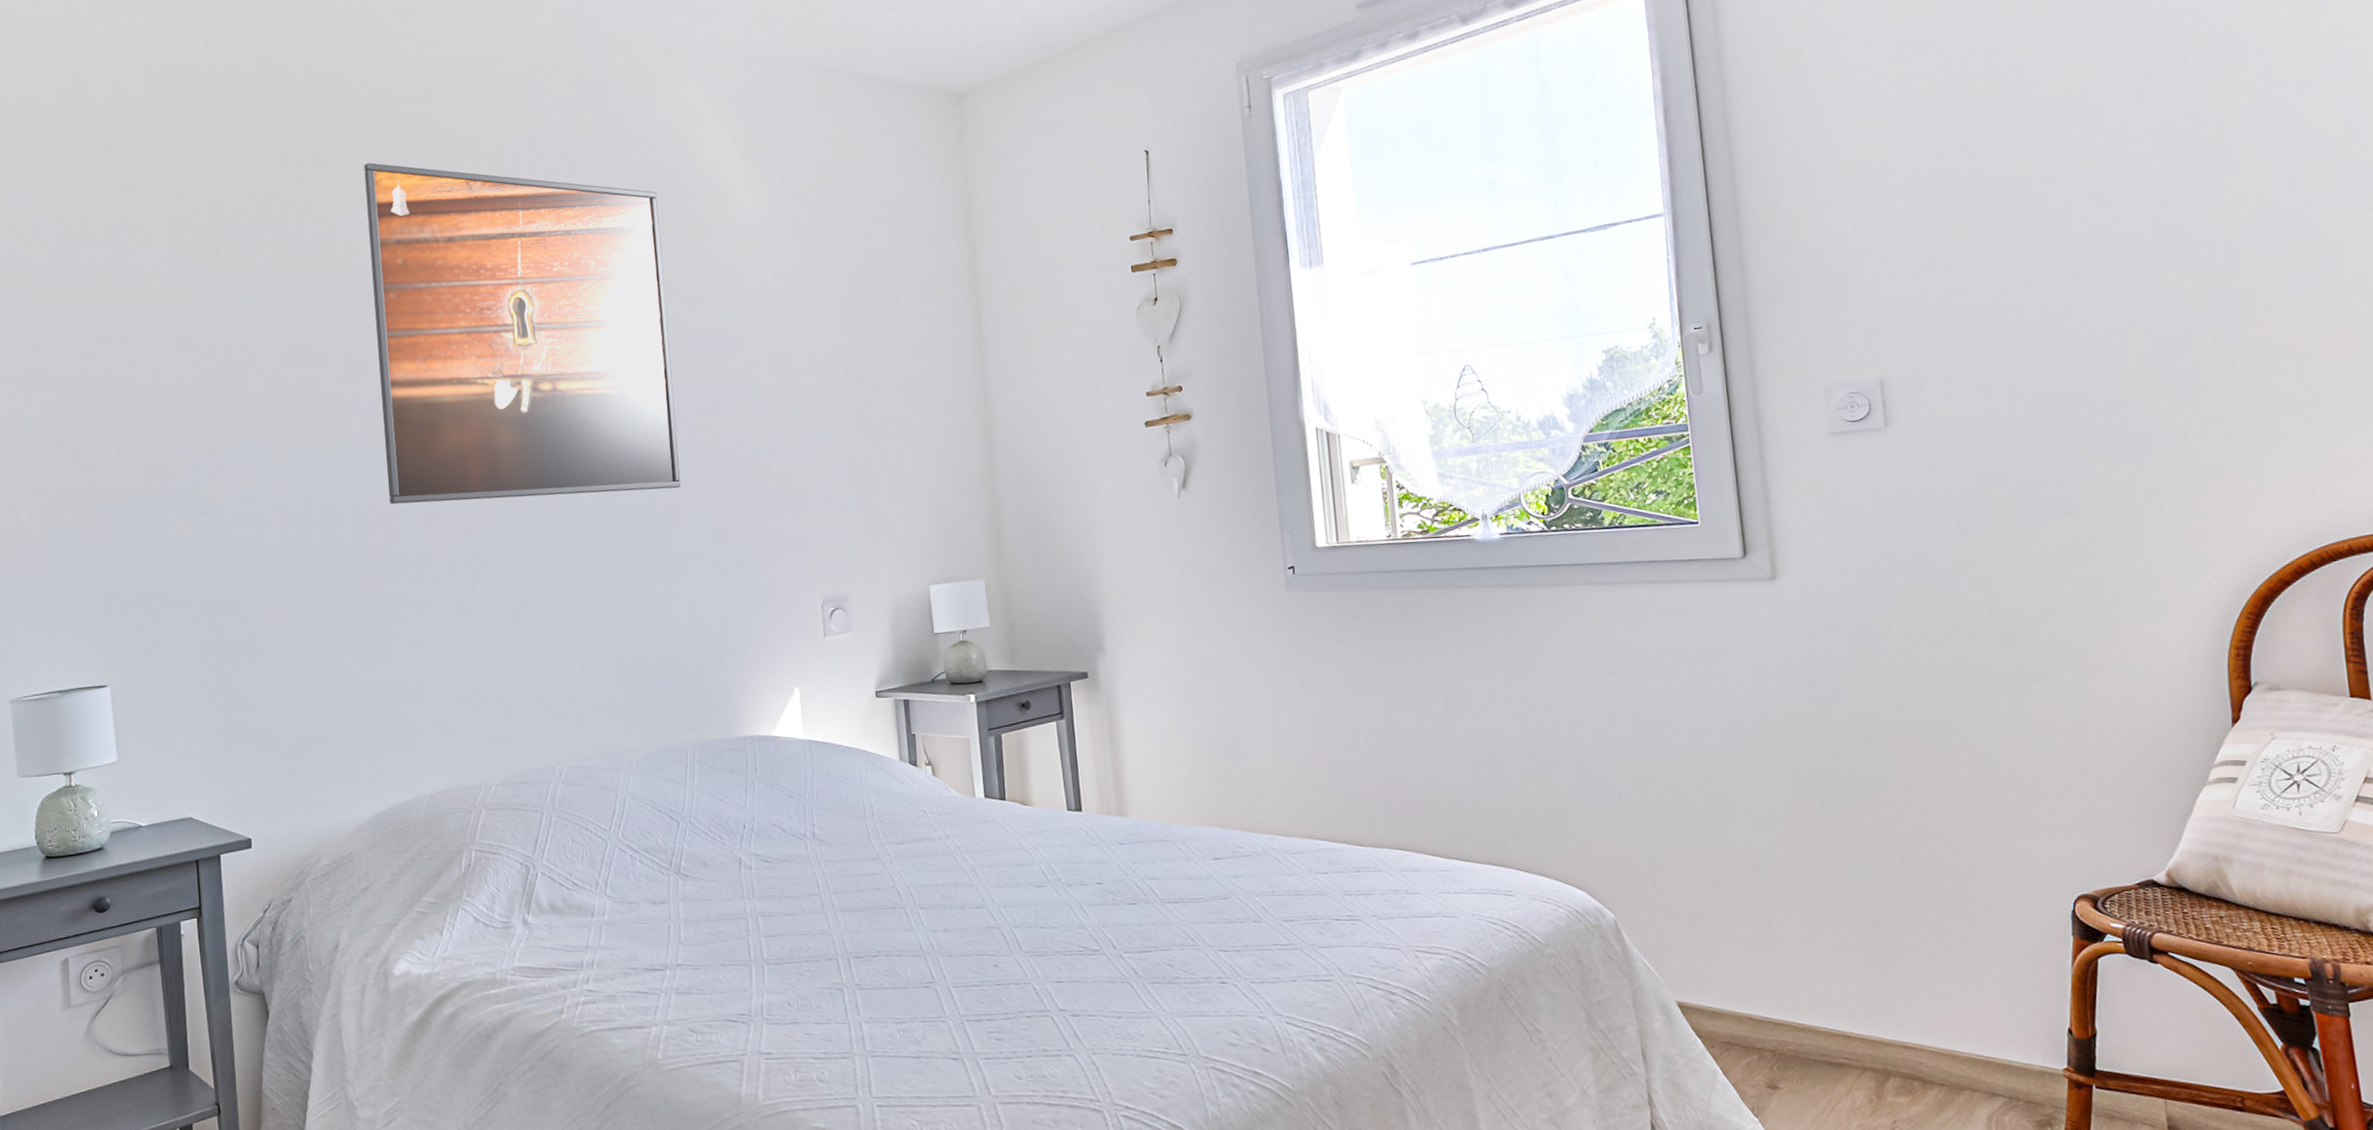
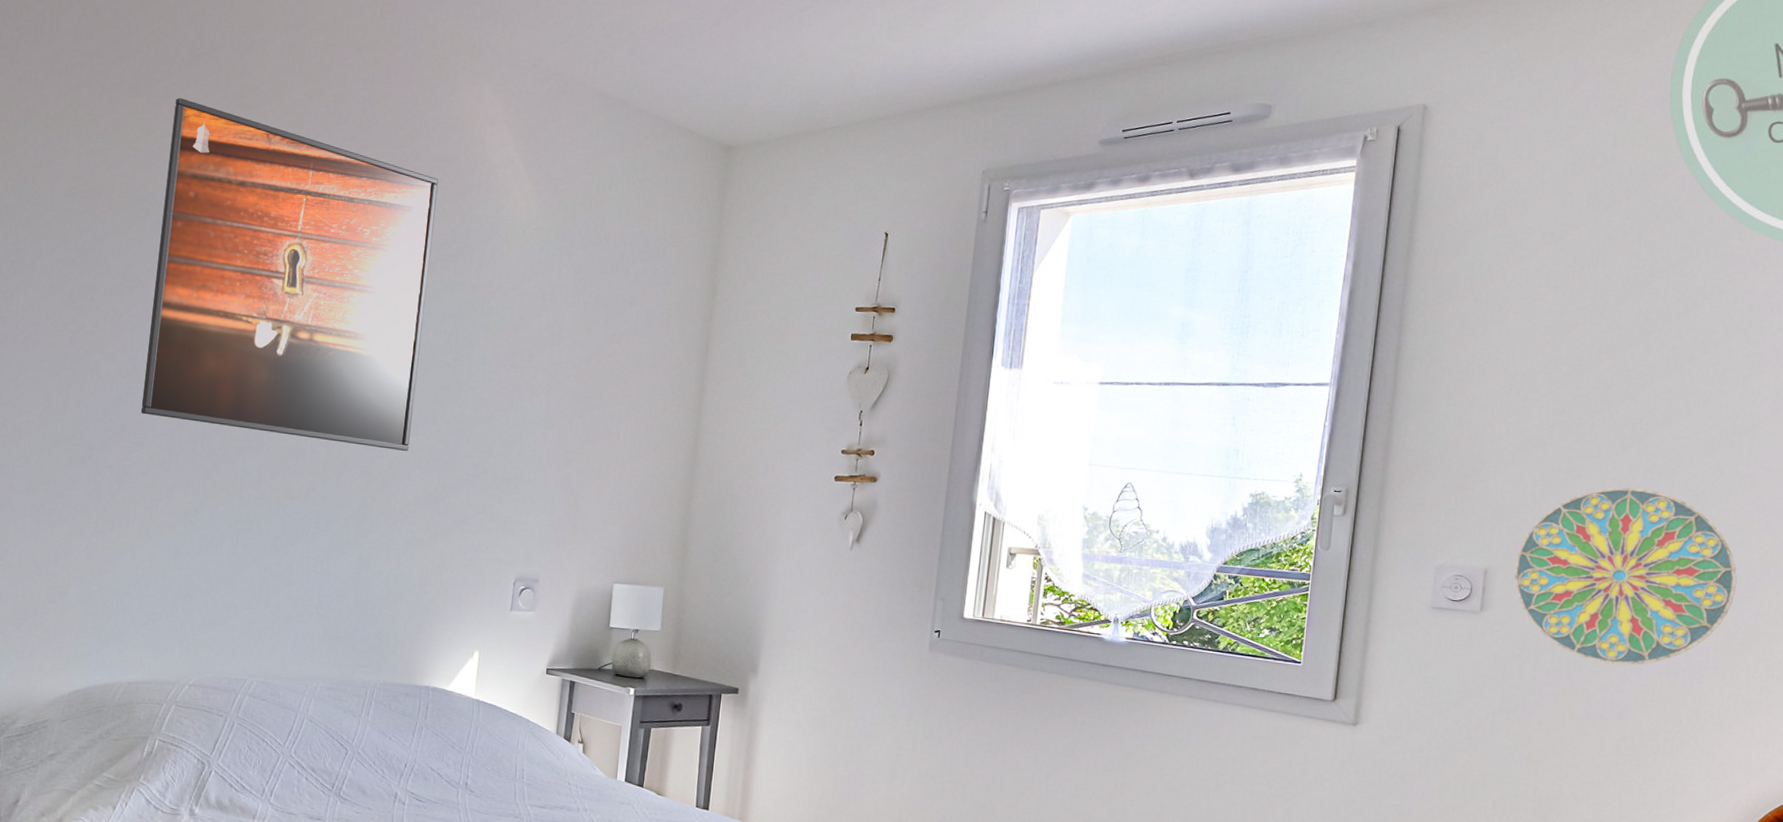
decorative plate: none [1912,257,2166,457] -> present [1514,487,1737,665]

